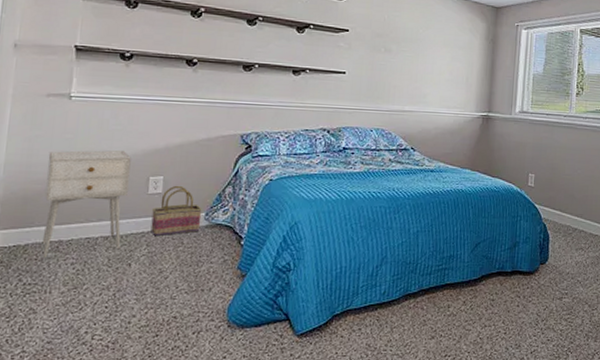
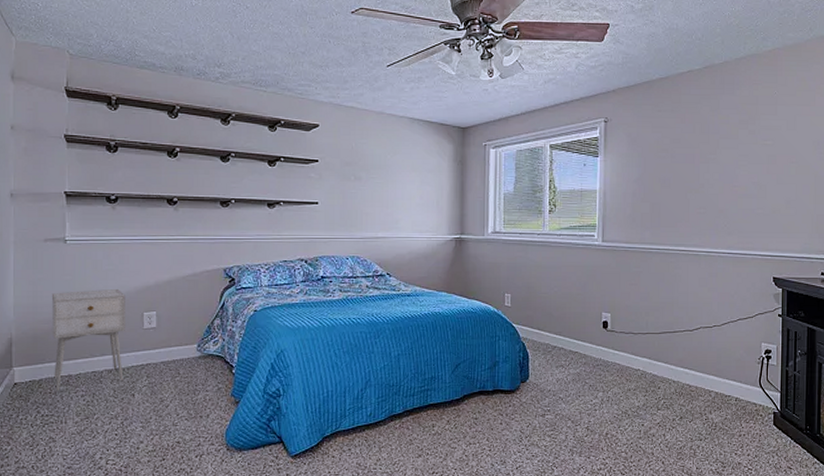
basket: present [150,185,202,237] -> none [149,319,194,368]

